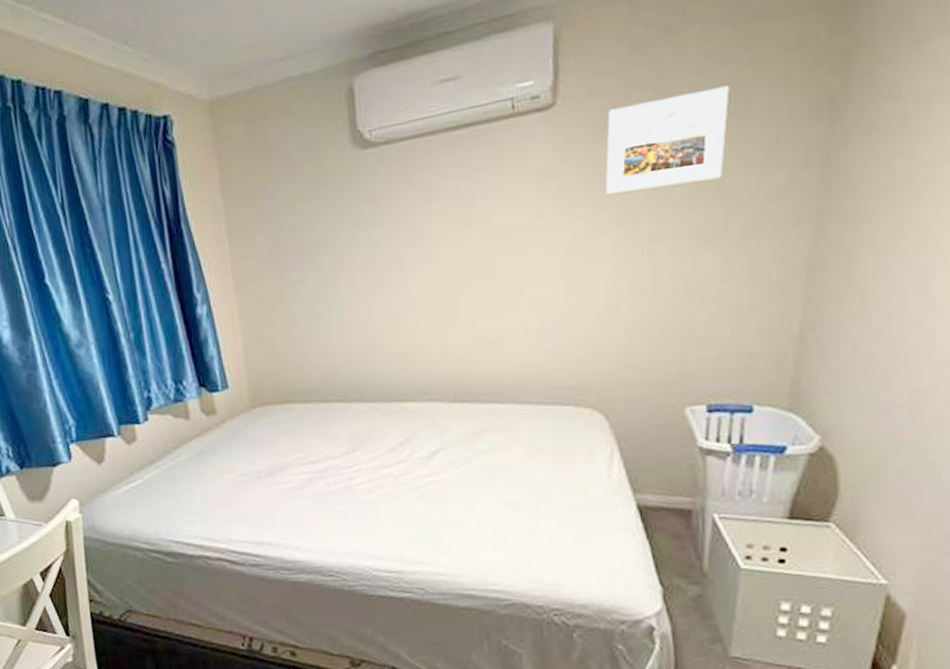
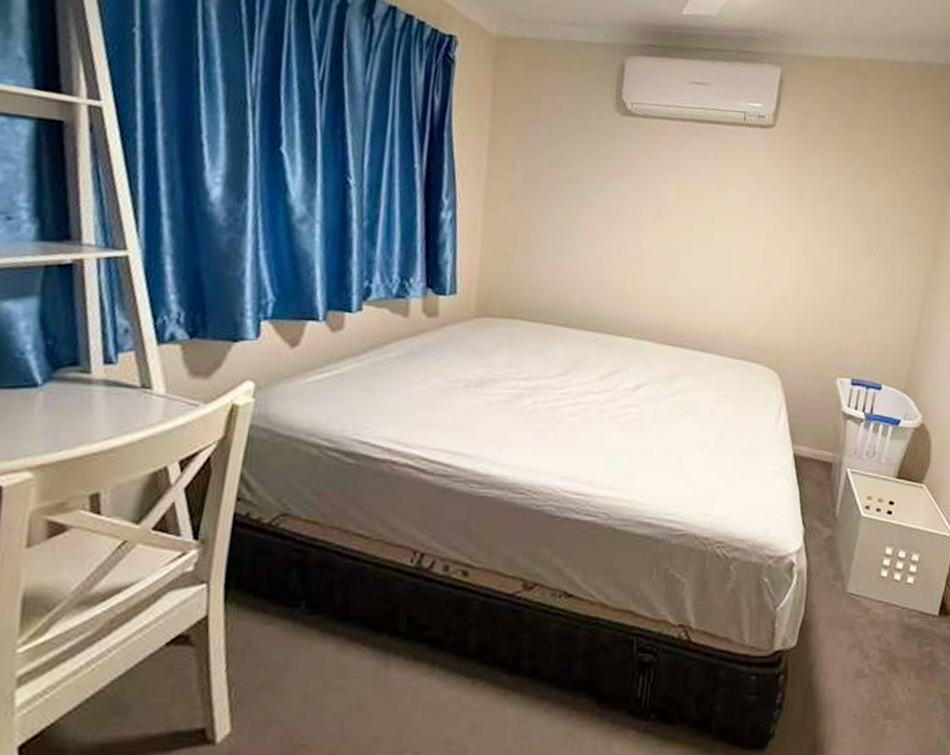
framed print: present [605,85,730,194] -> none [801,141,889,211]

